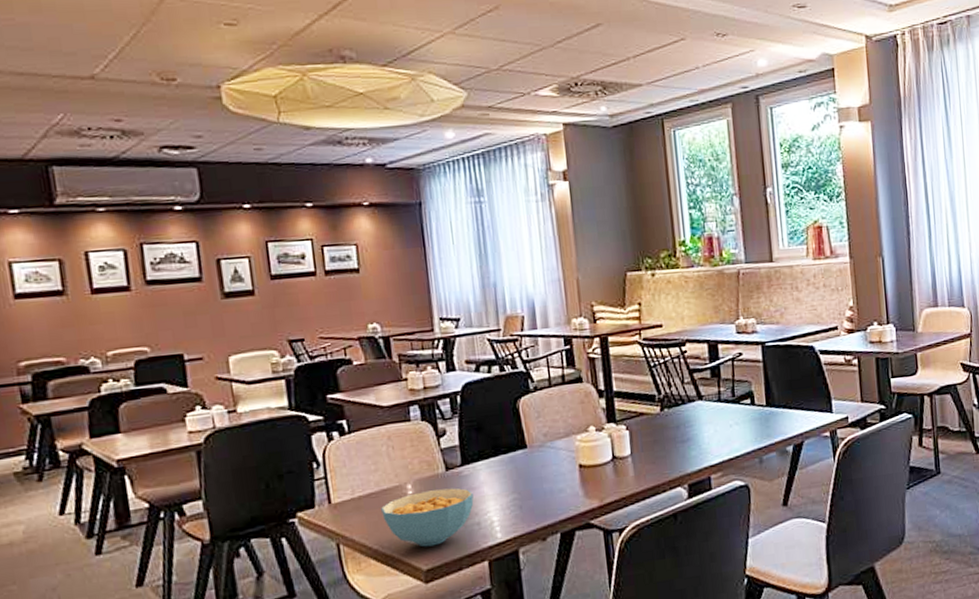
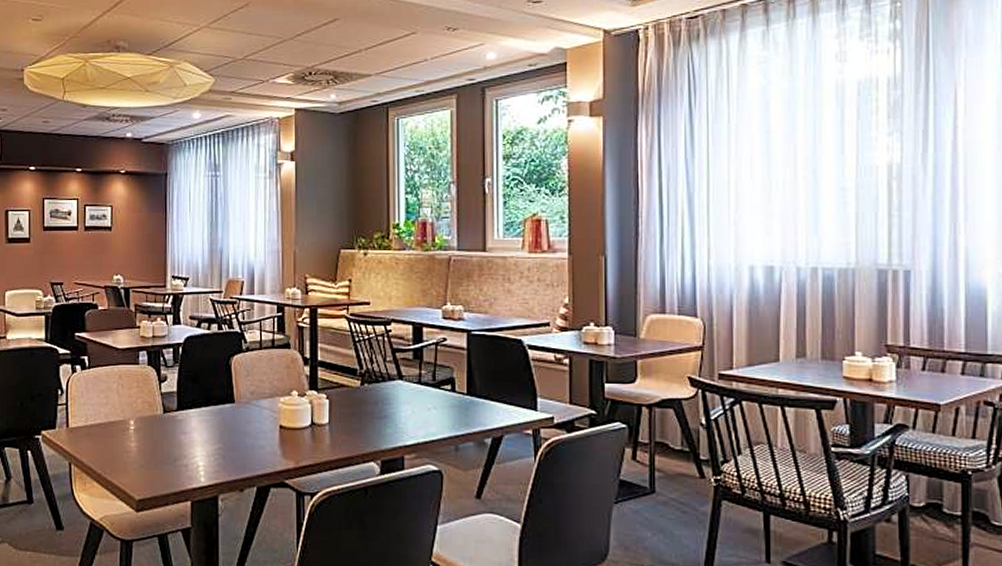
cereal bowl: present [381,488,474,547] -> none [107,429,184,479]

